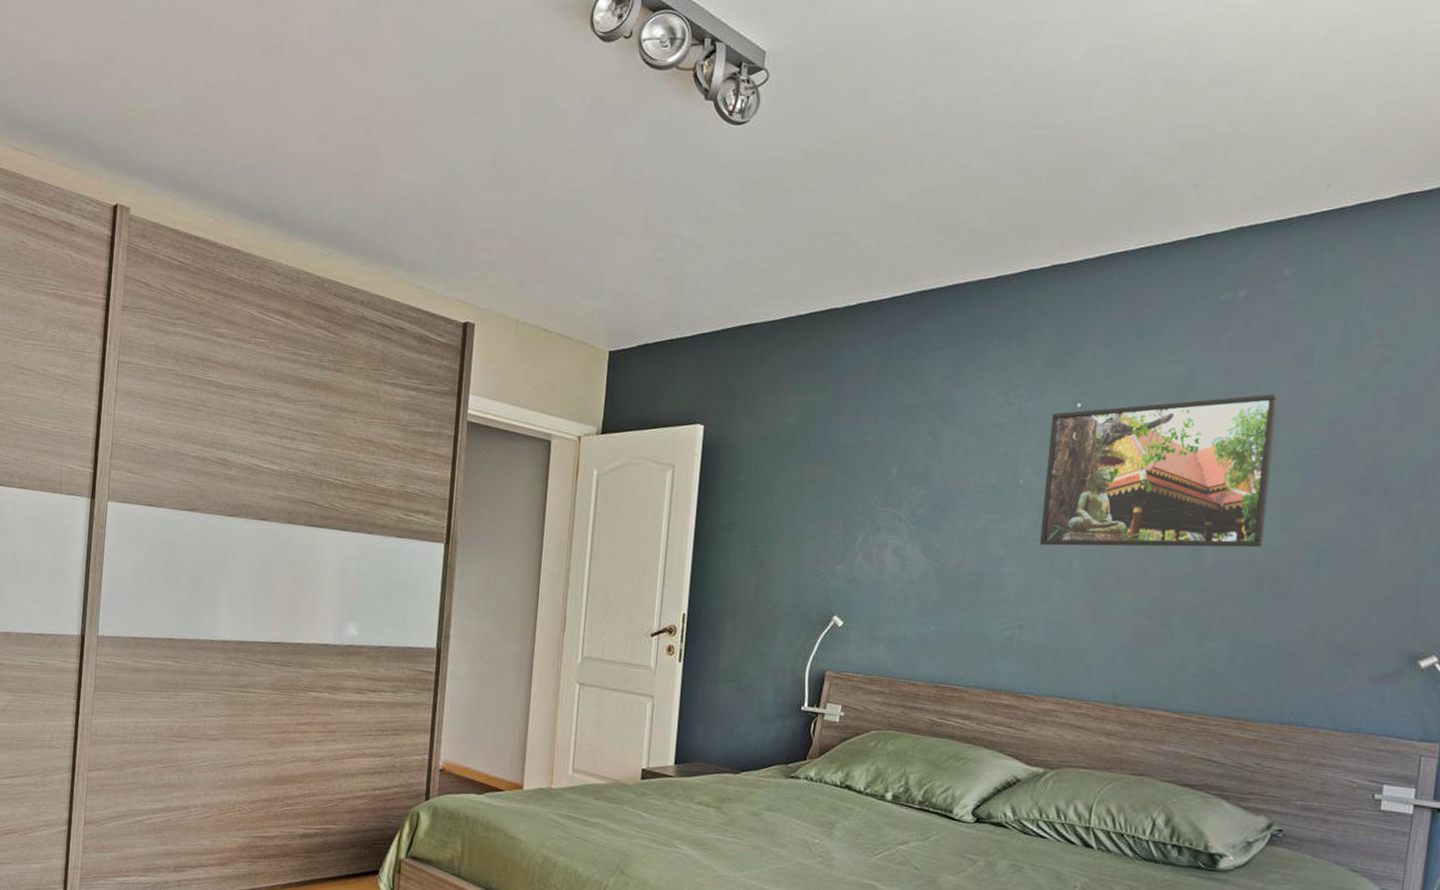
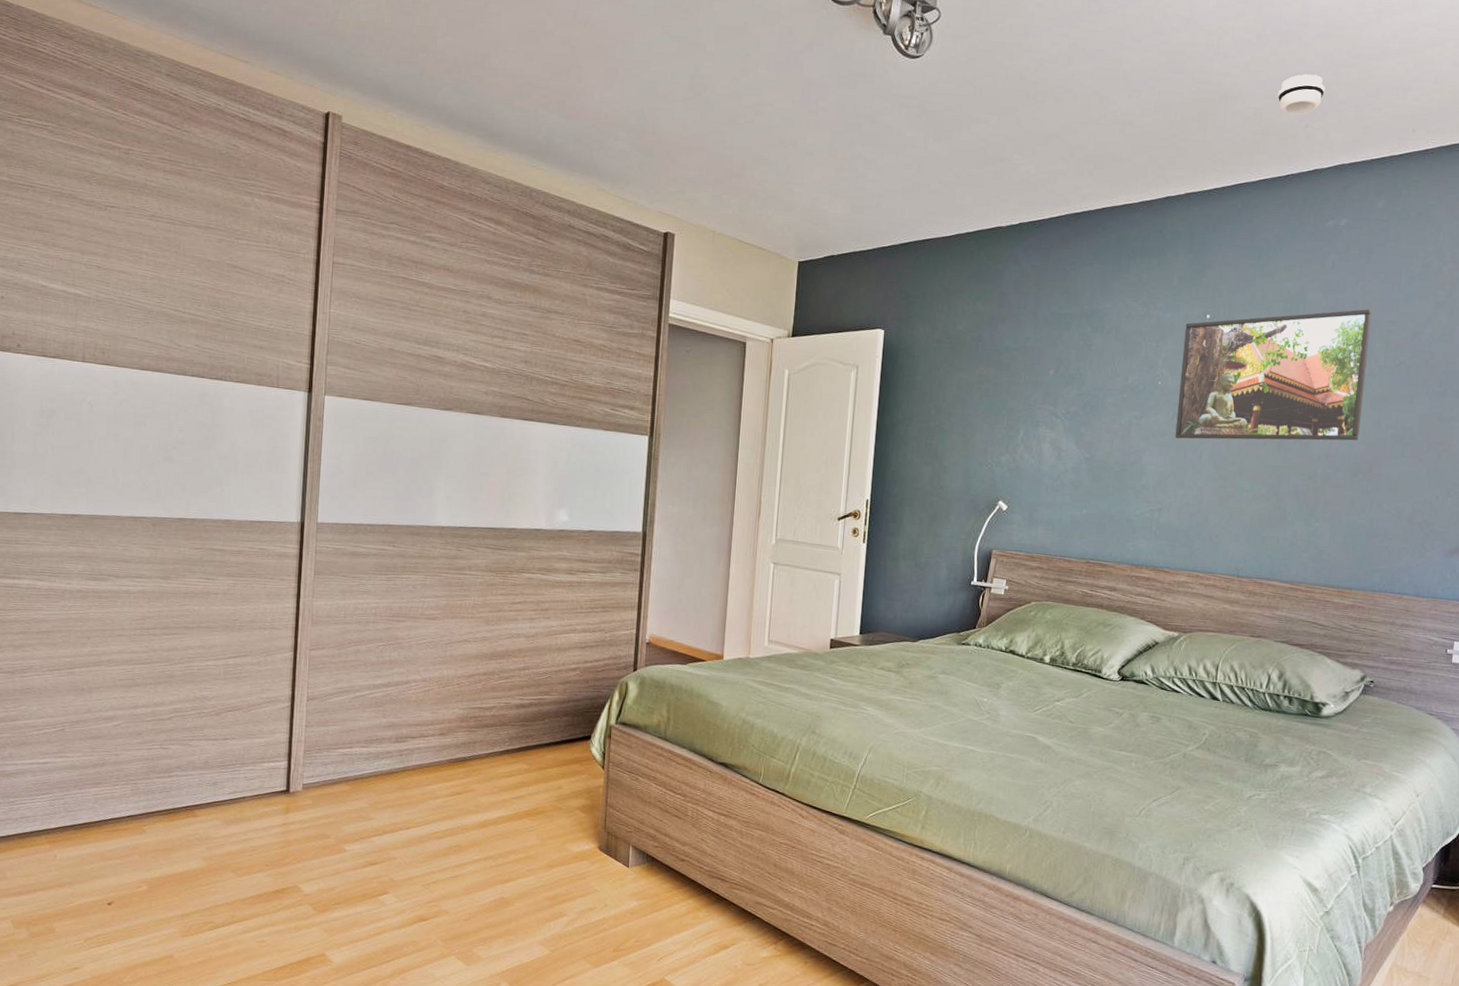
smoke detector: none [1161,125,1219,172] -> present [1277,74,1325,115]

